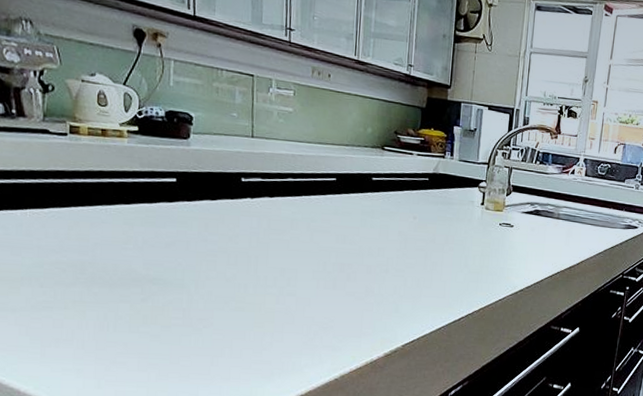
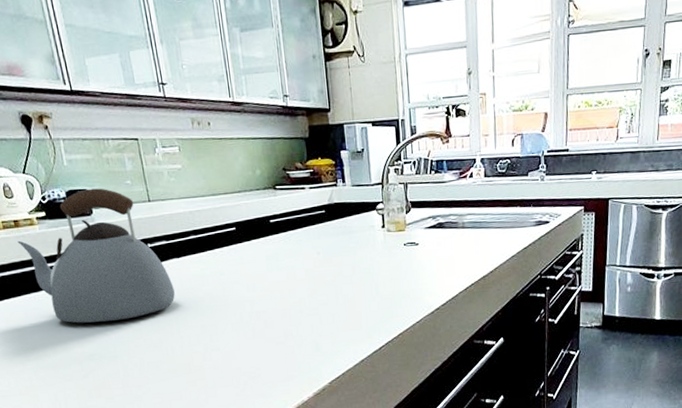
kettle: none [100,112,260,249] -> present [17,188,175,323]

